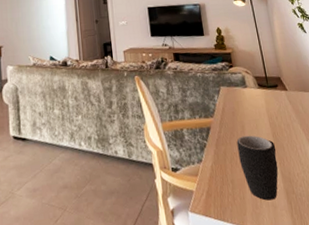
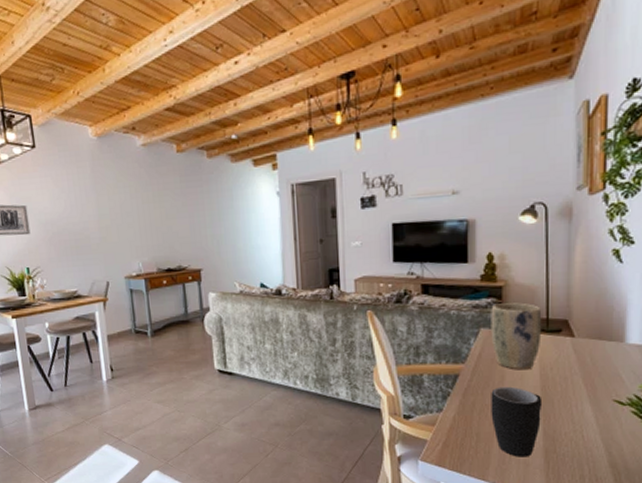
plant pot: none [225,65,266,121] -> present [491,303,542,370]

